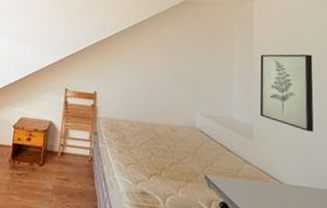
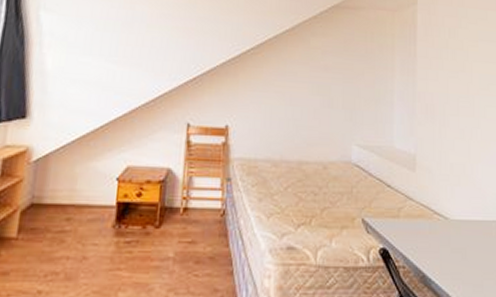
wall art: present [259,54,314,132] -> none [423,66,481,157]

